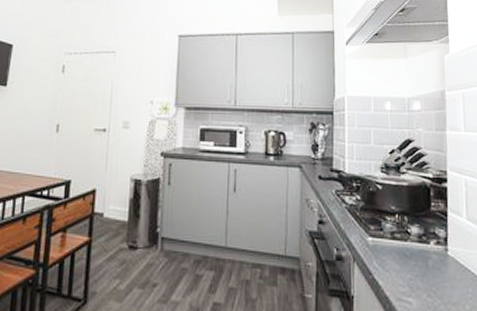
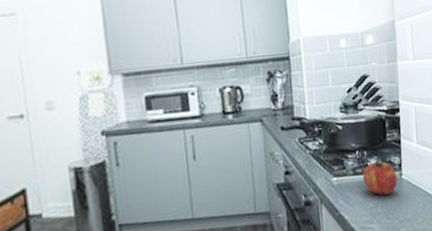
fruit: none [402,228,442,269] -> present [363,159,398,196]

